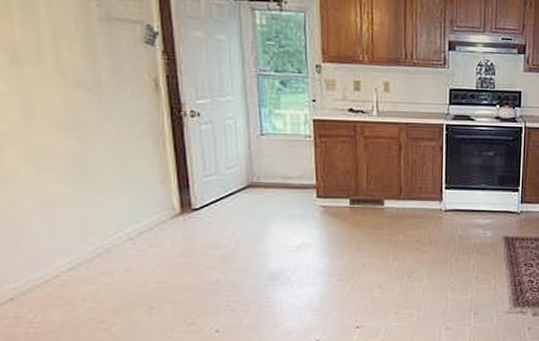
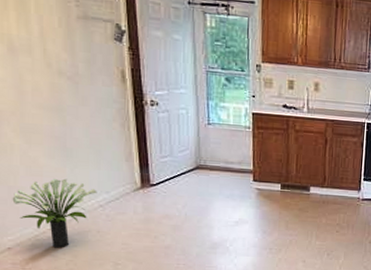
potted plant: none [16,208,126,294] -> present [12,178,97,248]

